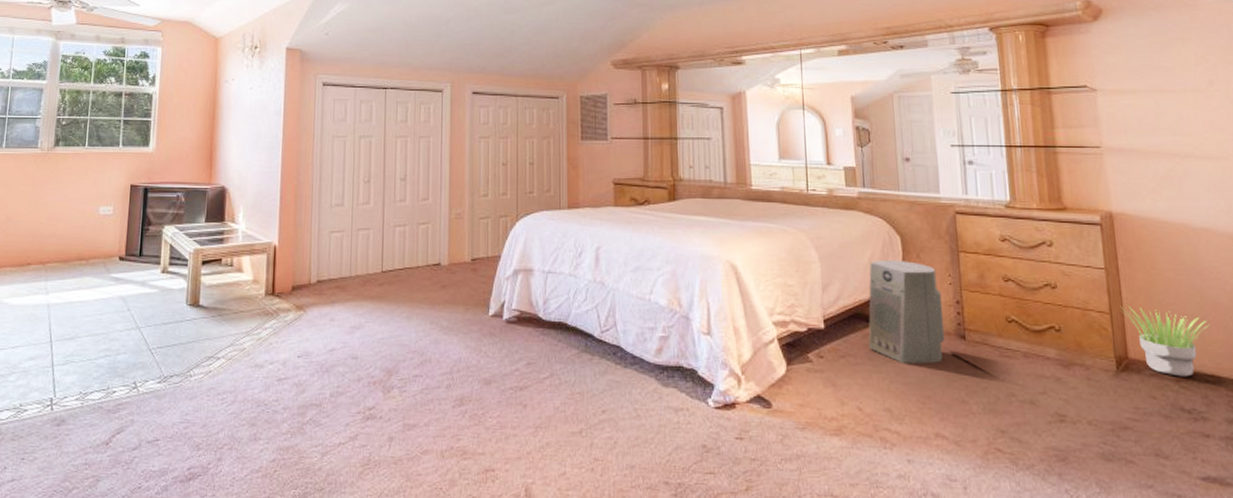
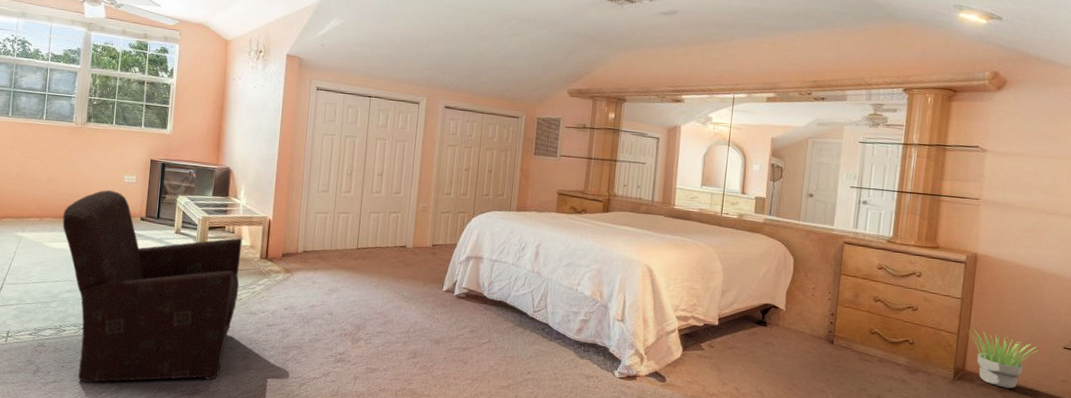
armchair: none [24,227,243,477] -> present [62,190,243,383]
air purifier: present [868,259,946,364] -> none [752,275,820,360]

